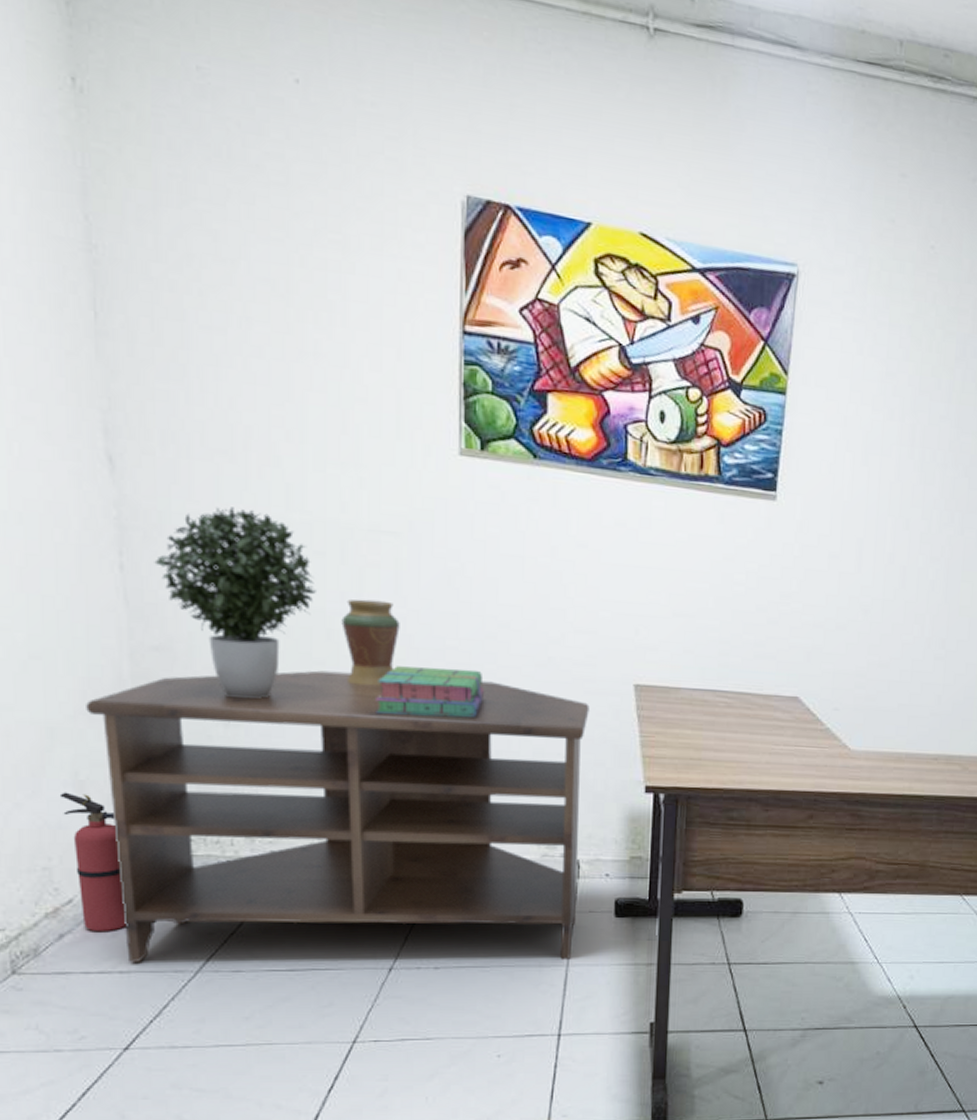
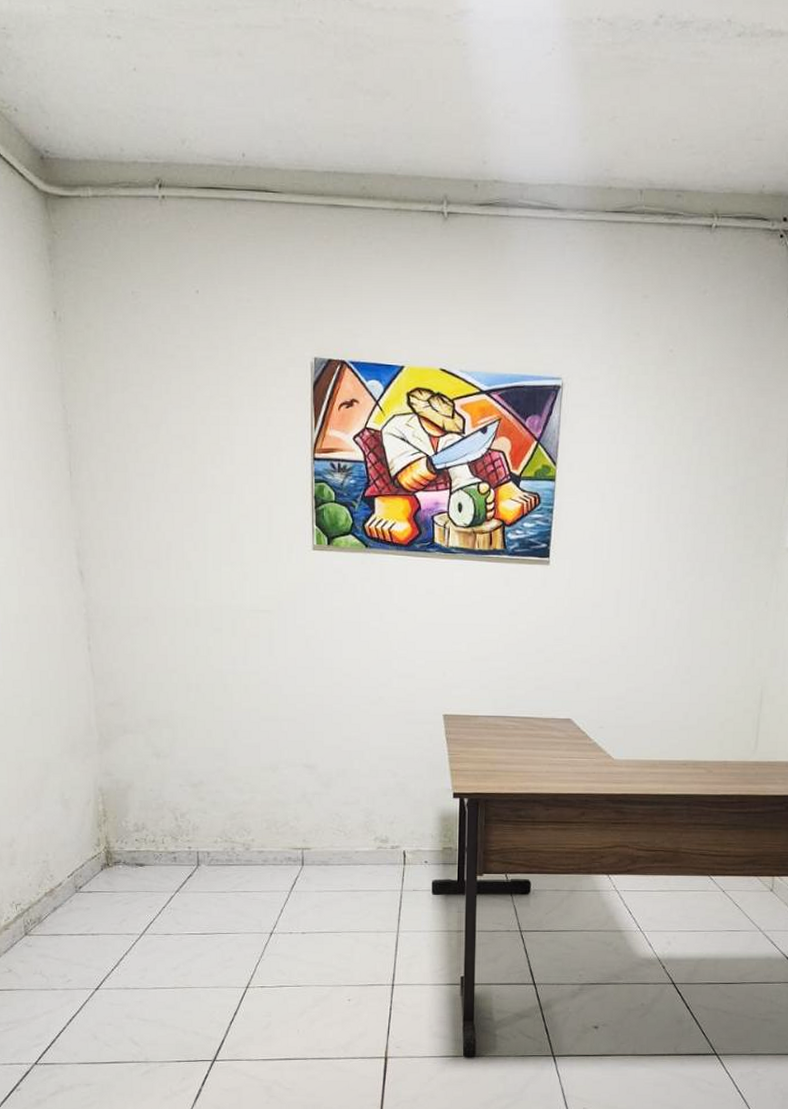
fire extinguisher: present [59,792,126,932] -> none [52,807,96,906]
tv stand: present [86,670,590,962] -> none [68,715,410,928]
potted plant: present [154,507,316,699] -> none [110,600,216,738]
decorative vase: present [341,599,400,687] -> none [233,661,273,725]
stack of books: present [376,666,485,718] -> none [258,709,334,745]

